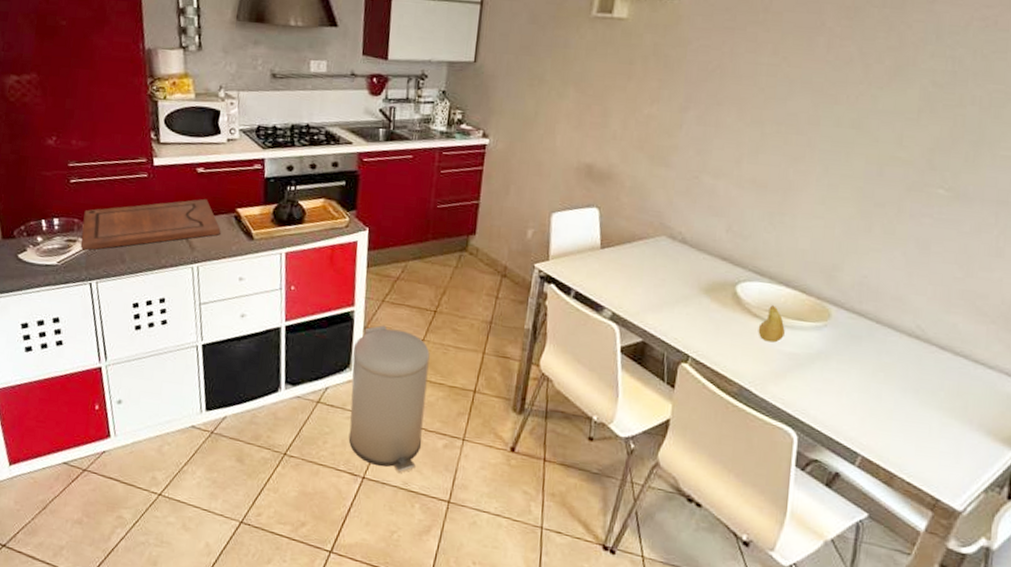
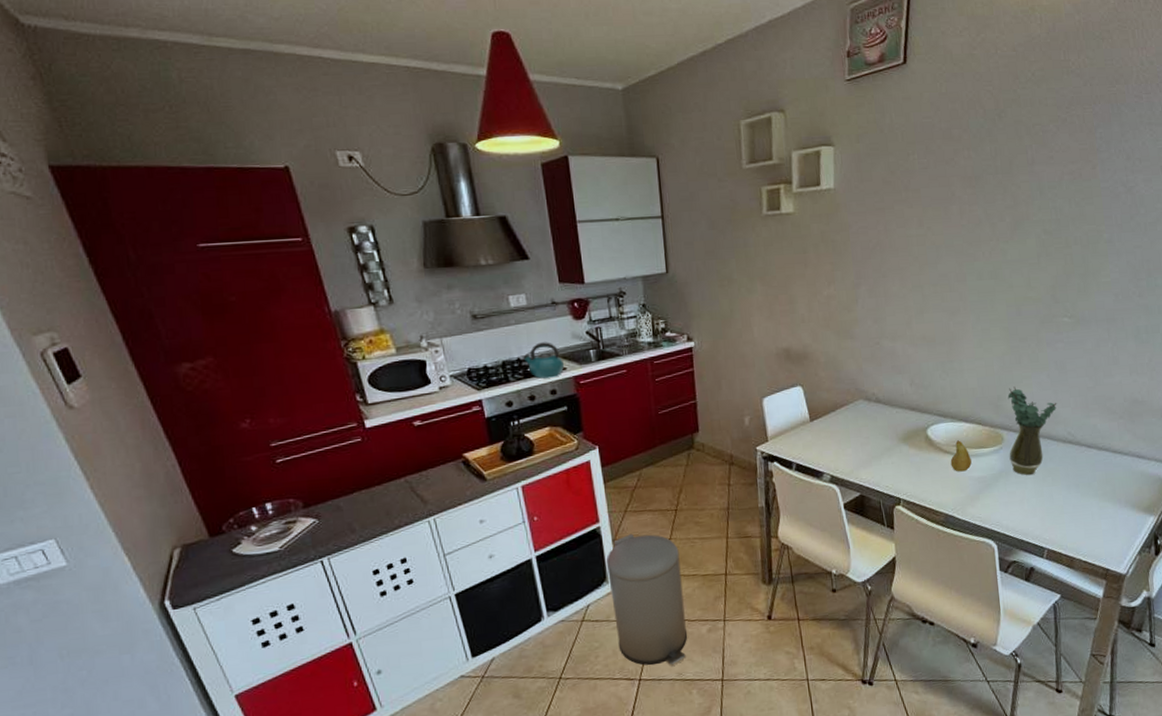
cutting board: present [80,198,221,252] -> none [299,450,451,531]
kettle: none [311,112,352,150] -> present [522,342,565,379]
vase: none [833,257,909,365] -> present [1007,386,1057,475]

